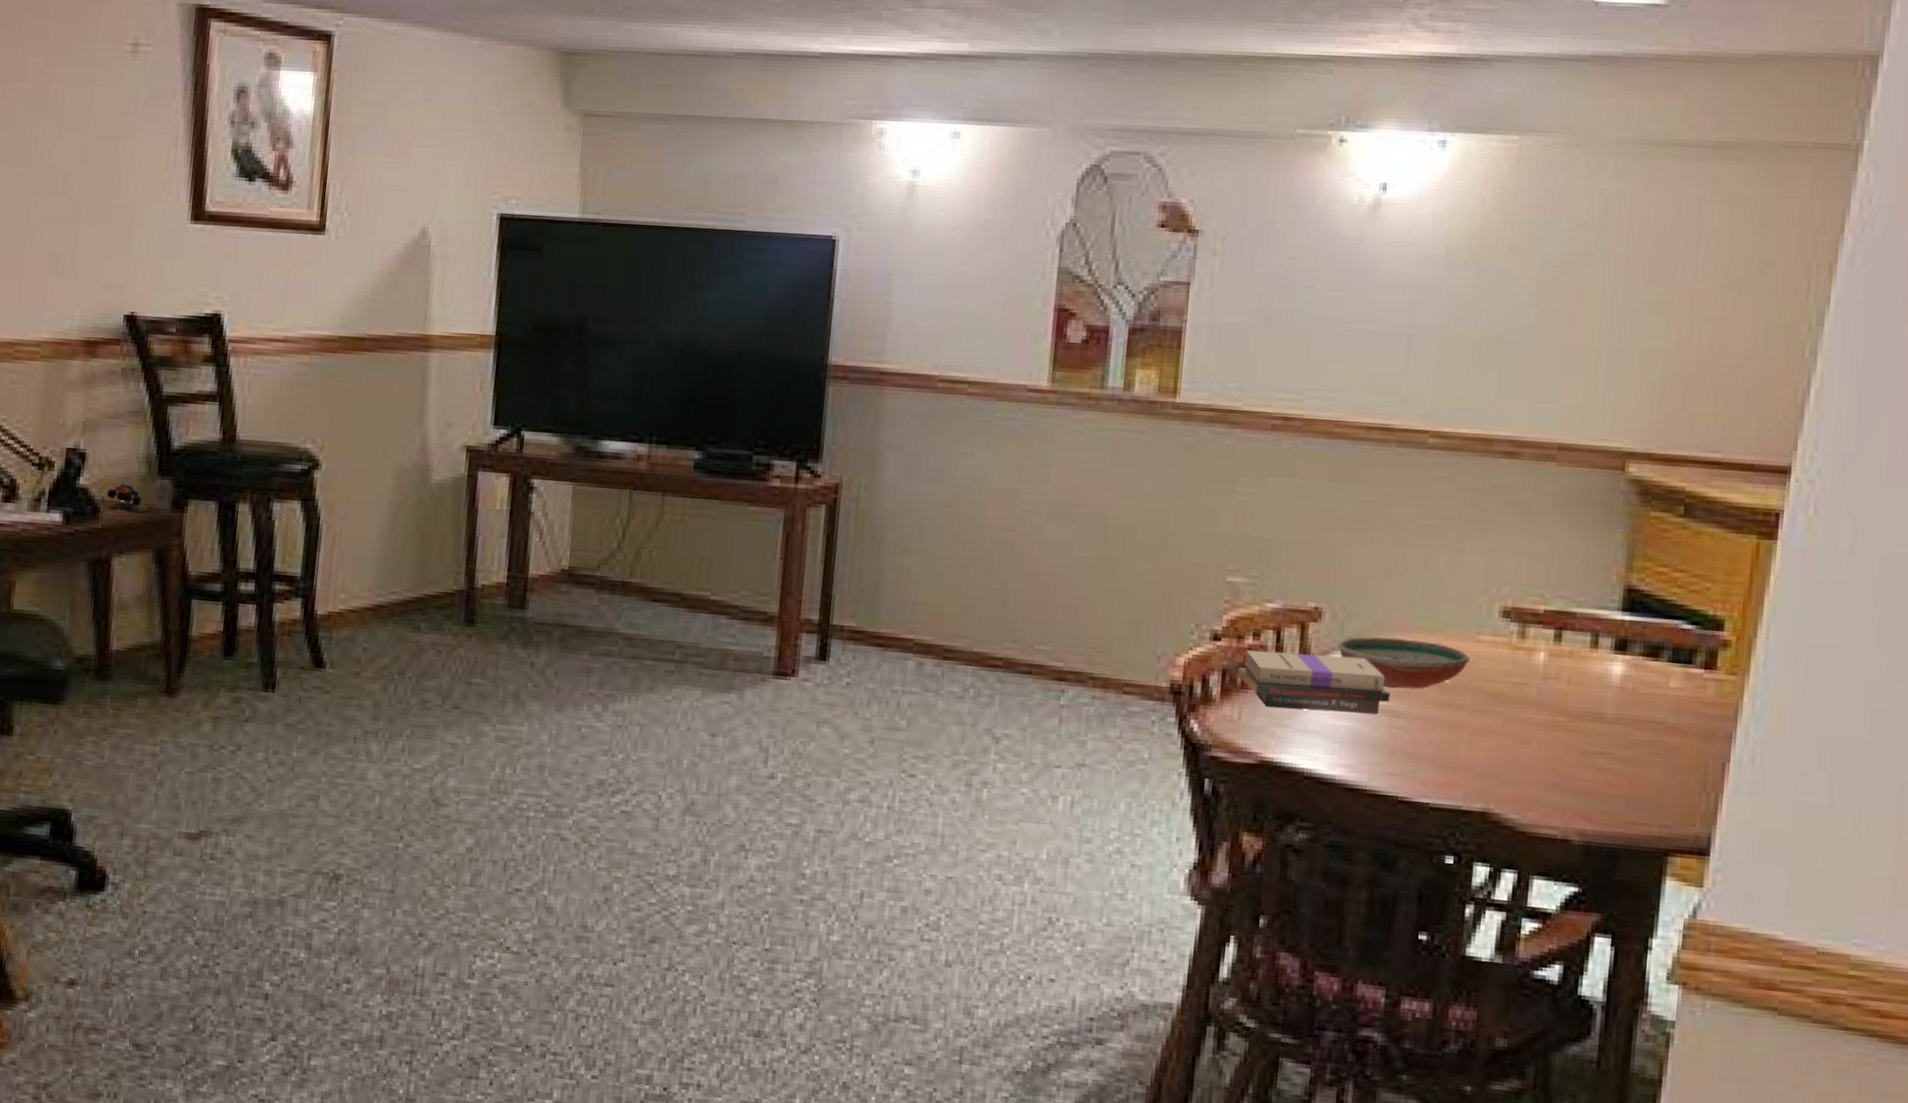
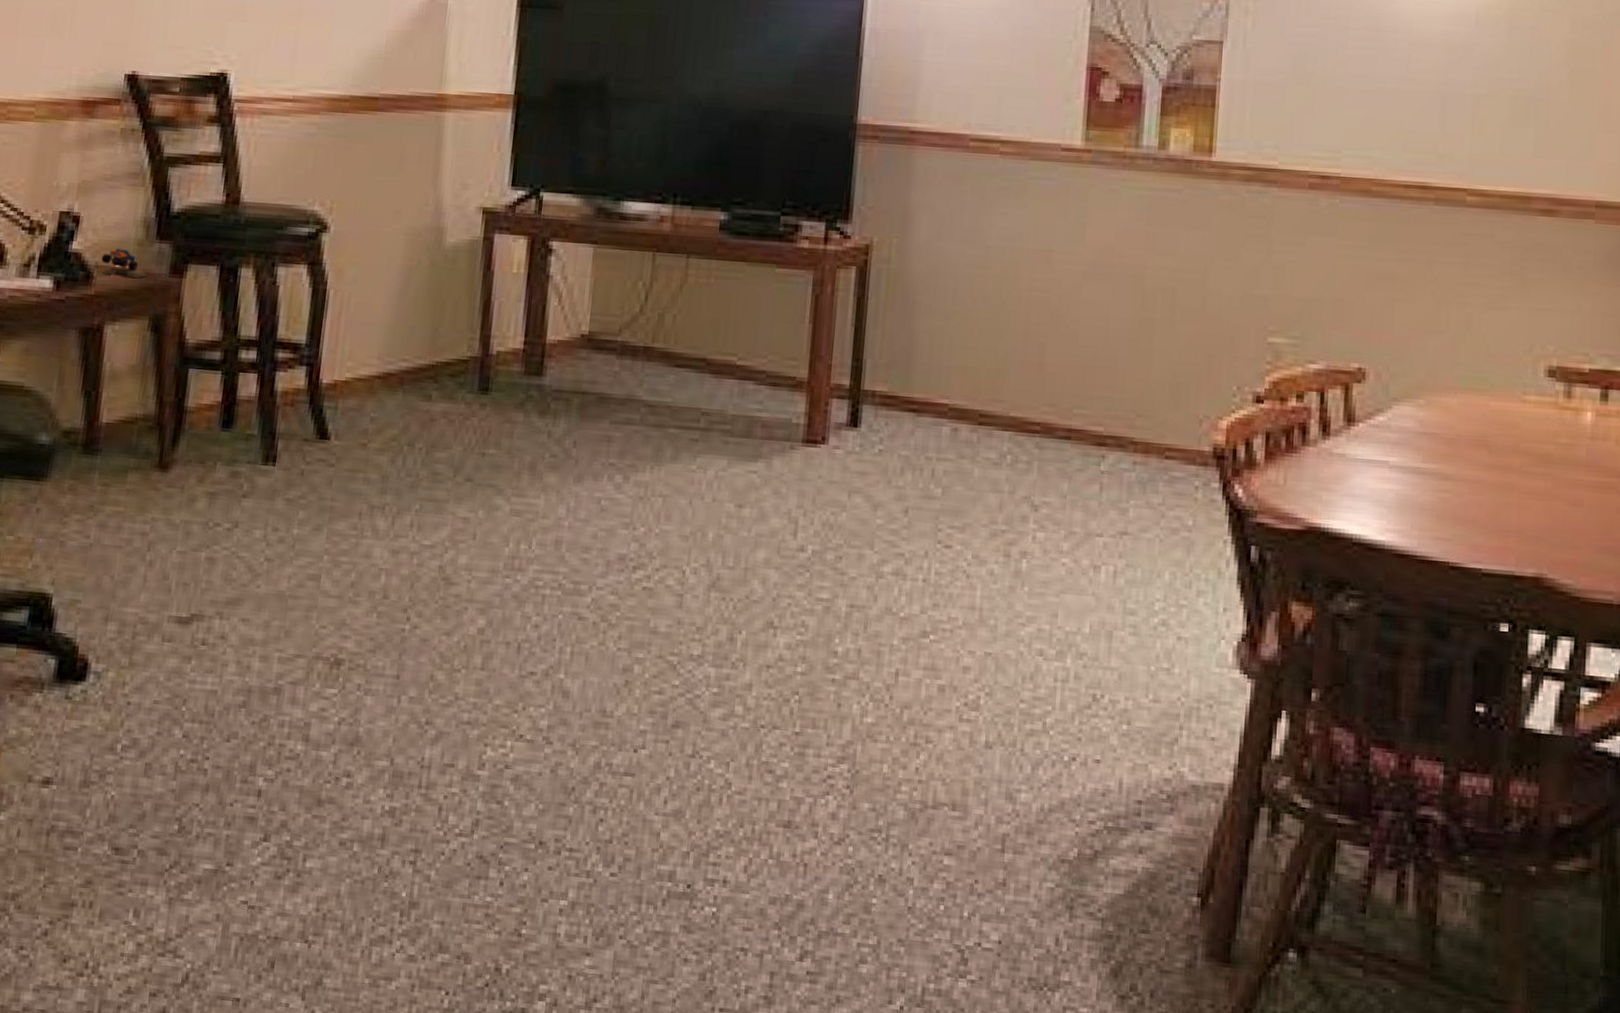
books: present [1237,650,1390,715] -> none [1281,413,1438,478]
decorative bowl: present [1338,636,1471,690] -> none [1383,397,1517,452]

